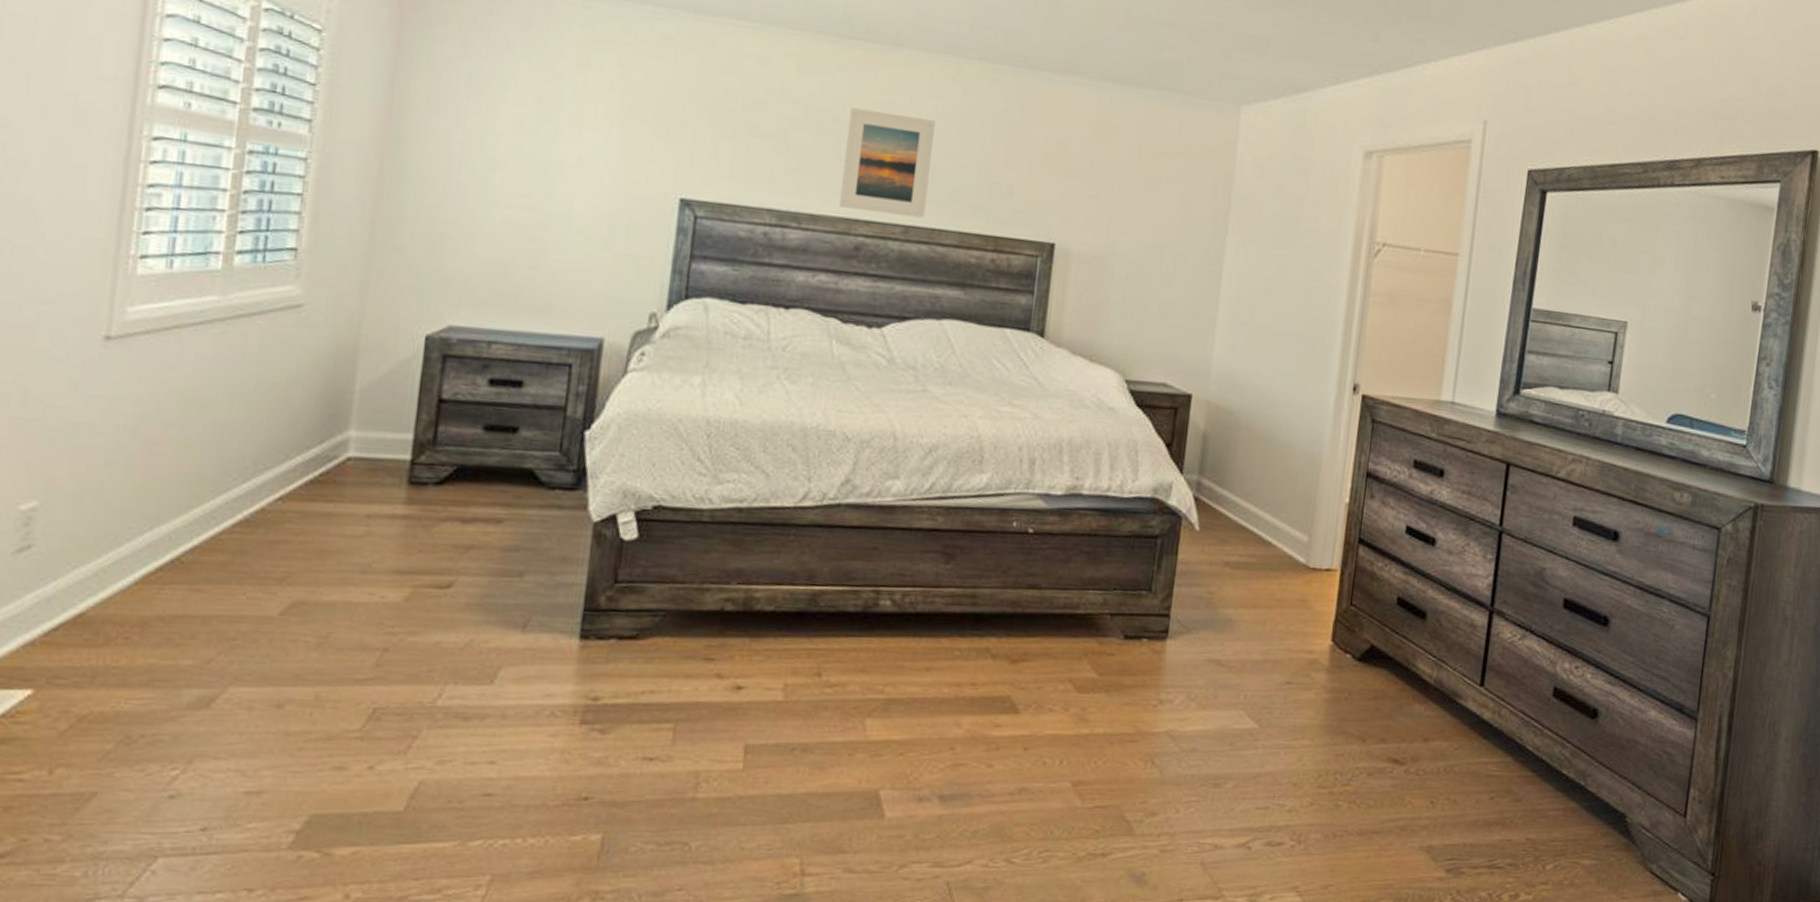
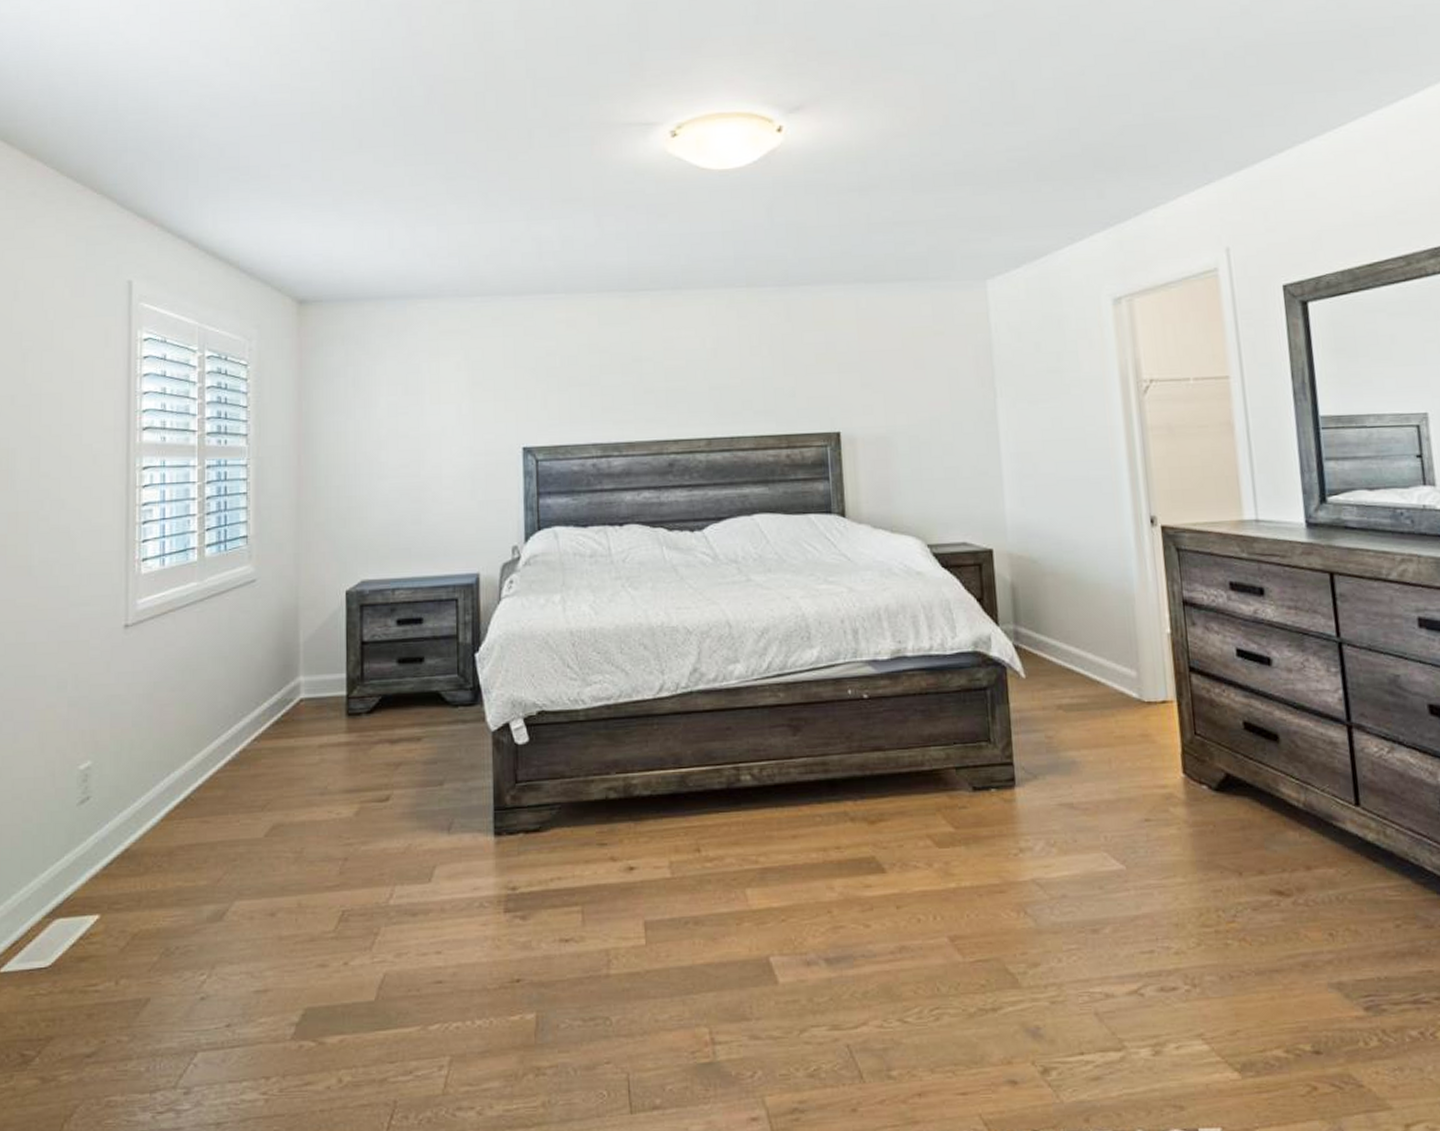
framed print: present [840,107,935,218] -> none [647,345,723,433]

